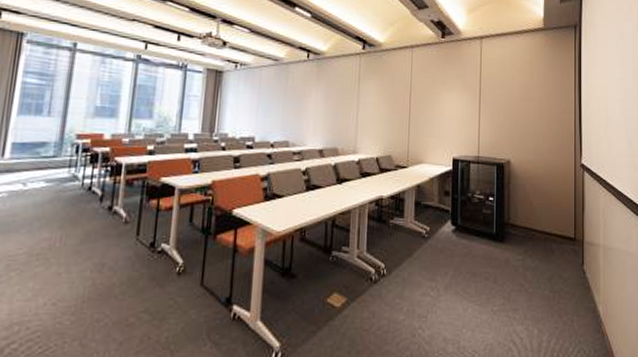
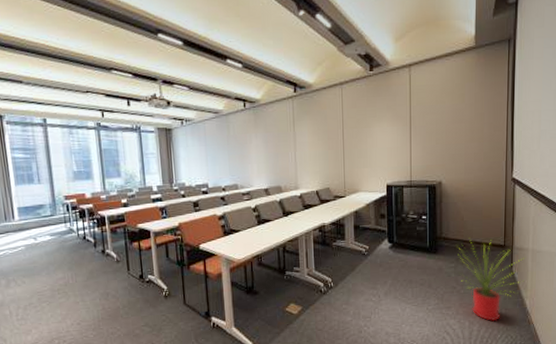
house plant: none [525,226,598,330] -> present [457,238,526,321]

